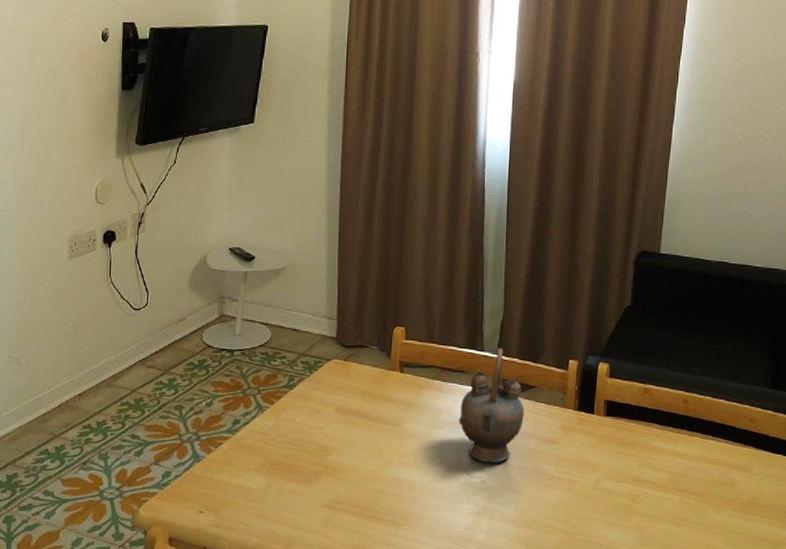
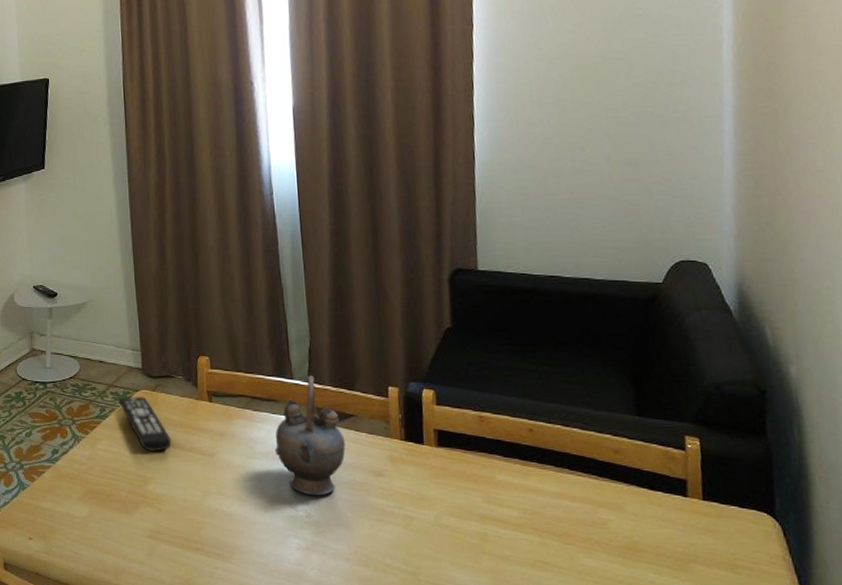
remote control: none [309,366,358,422] -> present [119,396,171,452]

